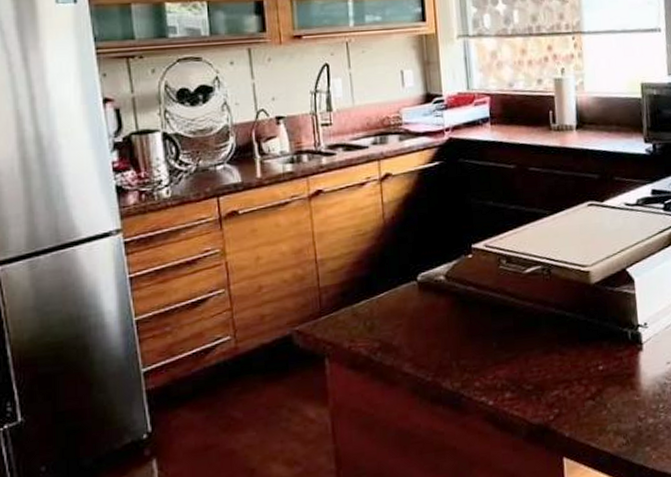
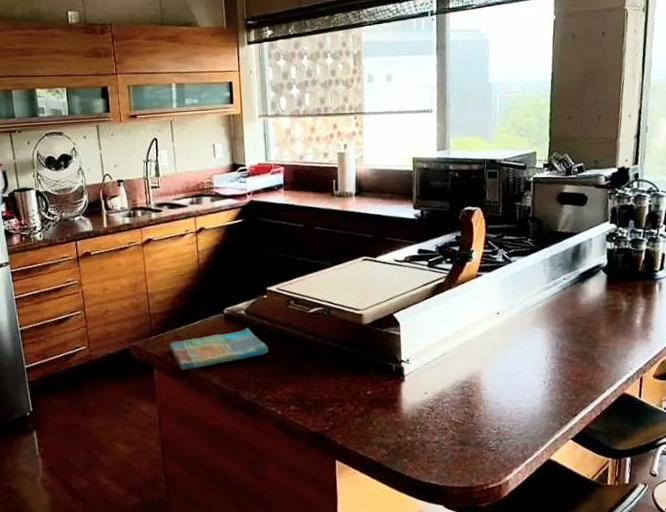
dish towel: none [345,297,475,358] -> present [169,328,268,370]

